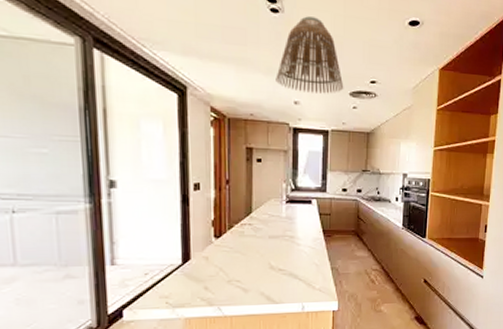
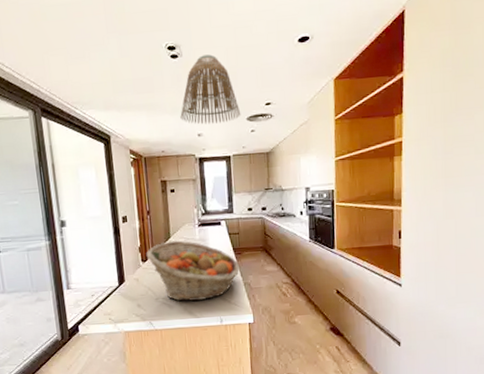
fruit basket: none [220,216,329,285] -> present [146,240,240,301]

